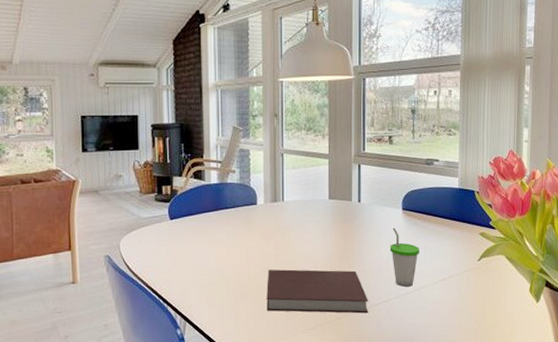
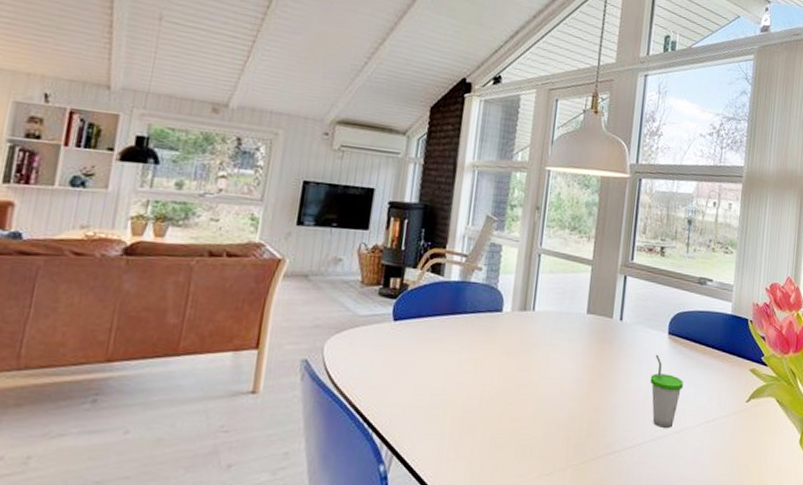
notebook: present [267,269,368,314] -> none [497,395,620,458]

